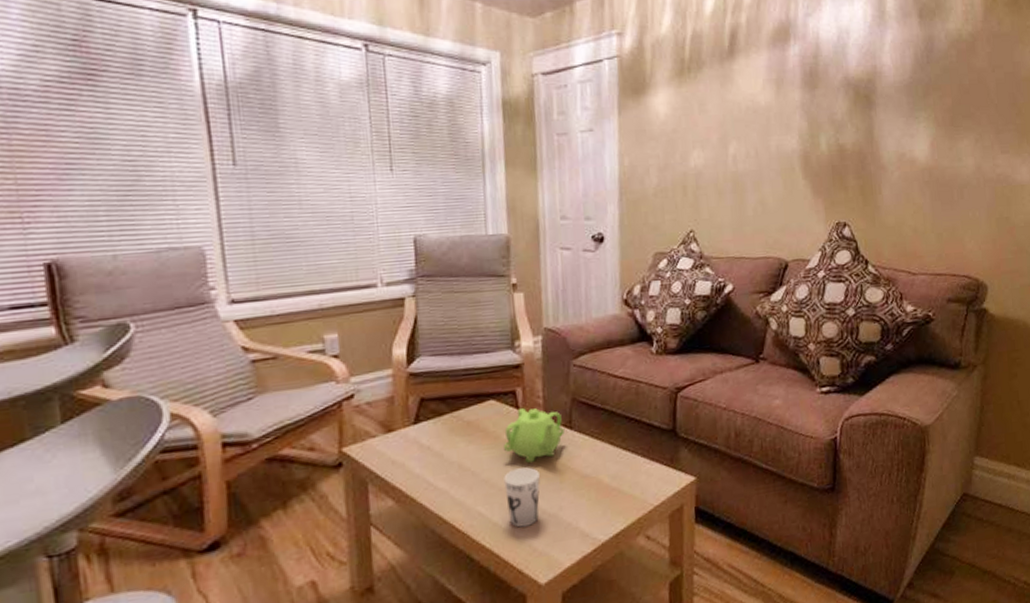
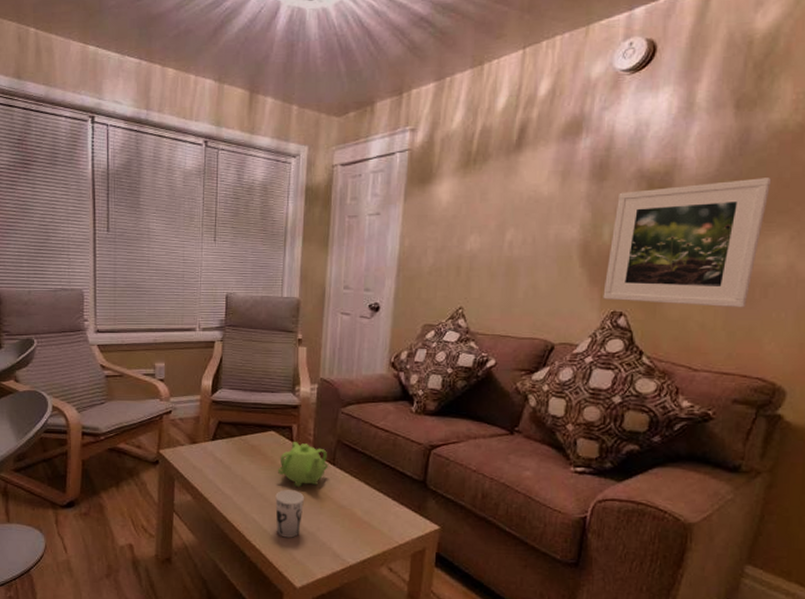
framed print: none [826,84,955,211] -> present [603,178,772,308]

